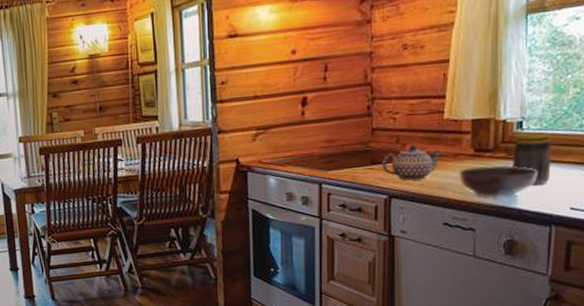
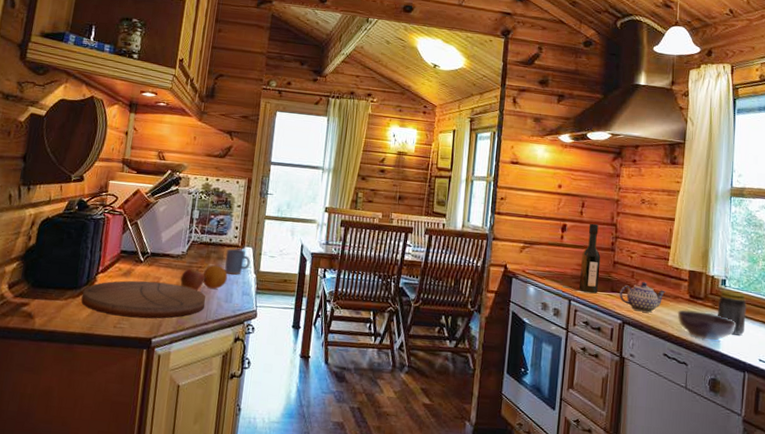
bottle: none [329,88,355,172] -> present [578,223,601,294]

